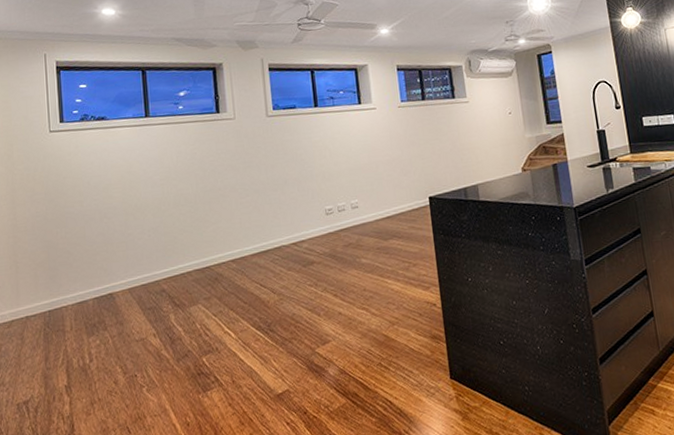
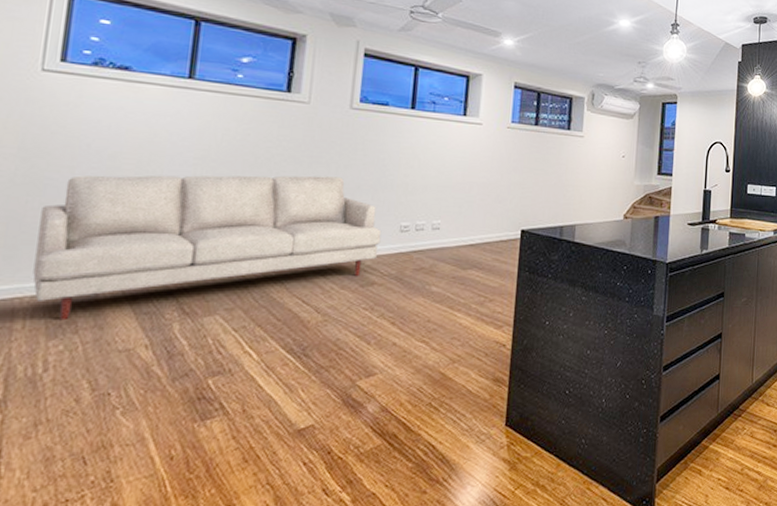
sofa: none [67,176,312,321] -> present [33,175,382,321]

